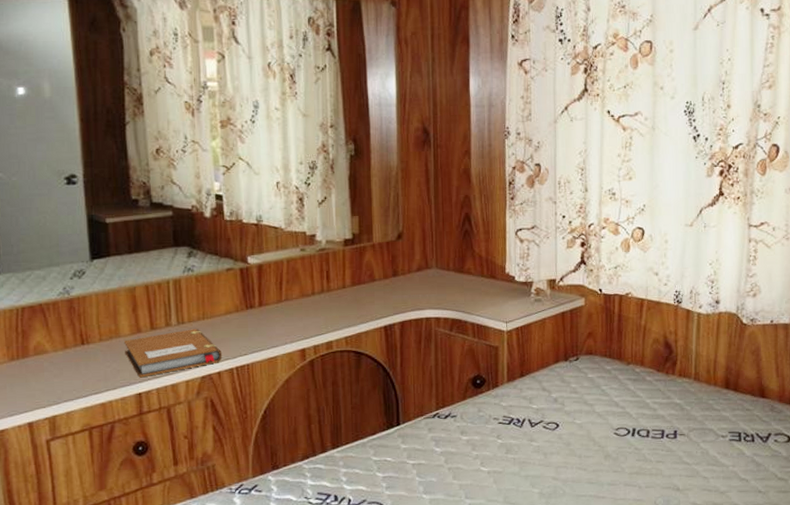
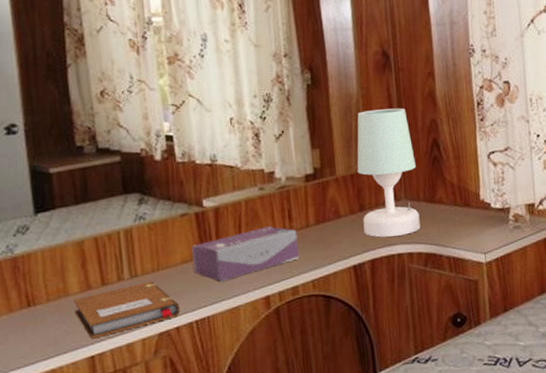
tissue box: none [235,284,335,333] -> present [191,225,299,282]
table lamp: none [393,182,448,302] -> present [357,108,421,238]

